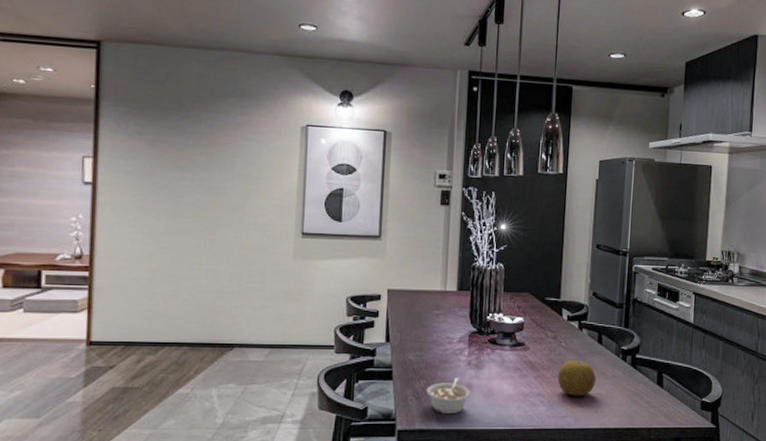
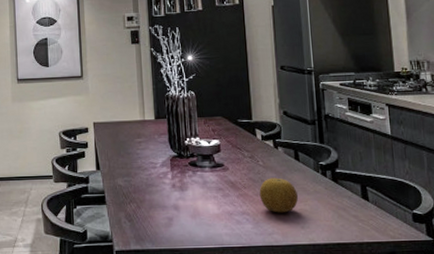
legume: present [426,377,471,415] -> none [137,199,178,235]

